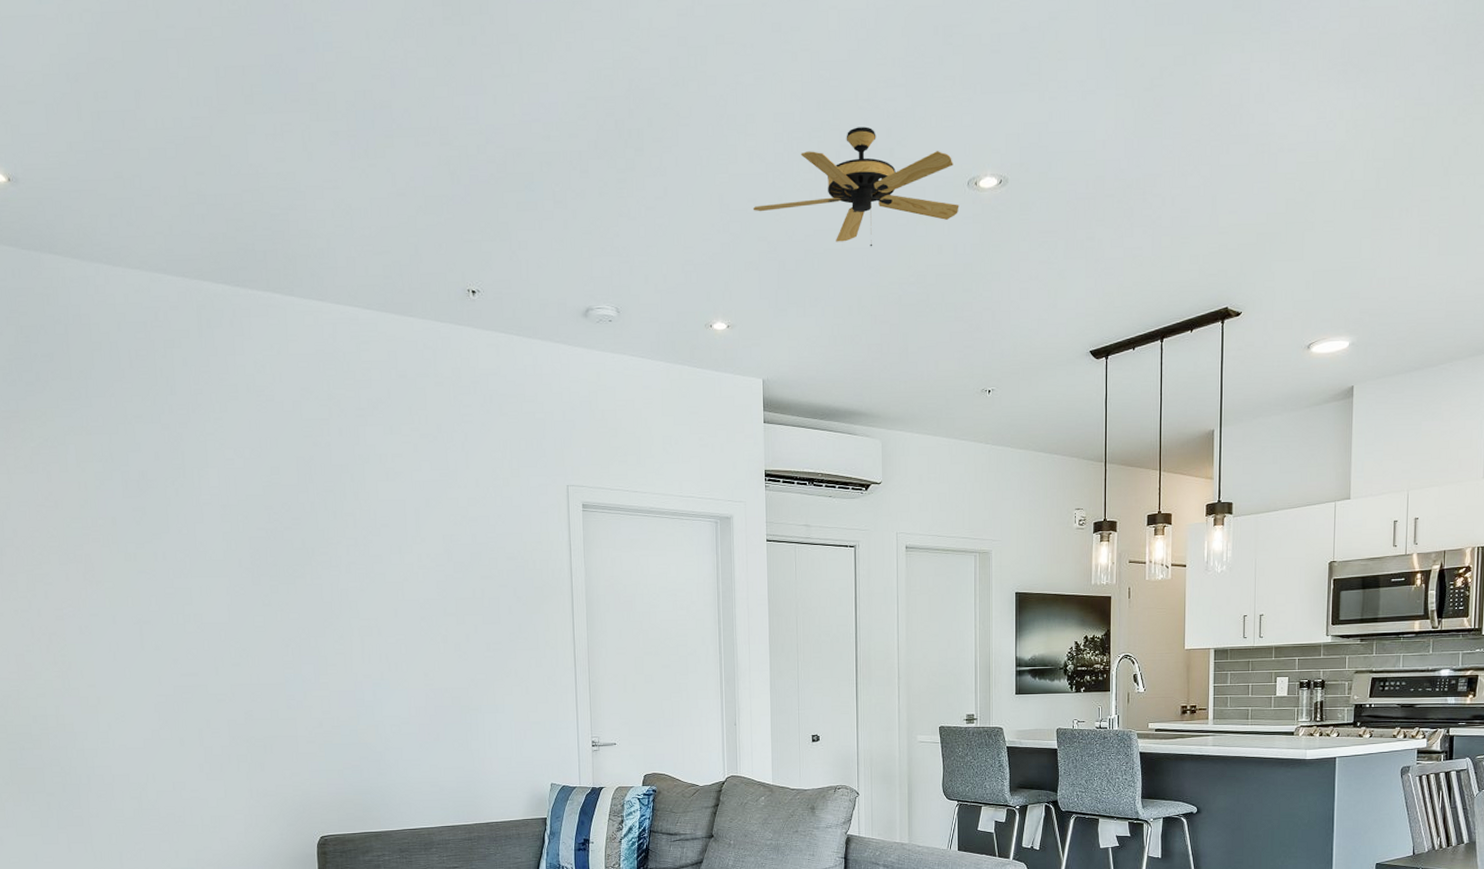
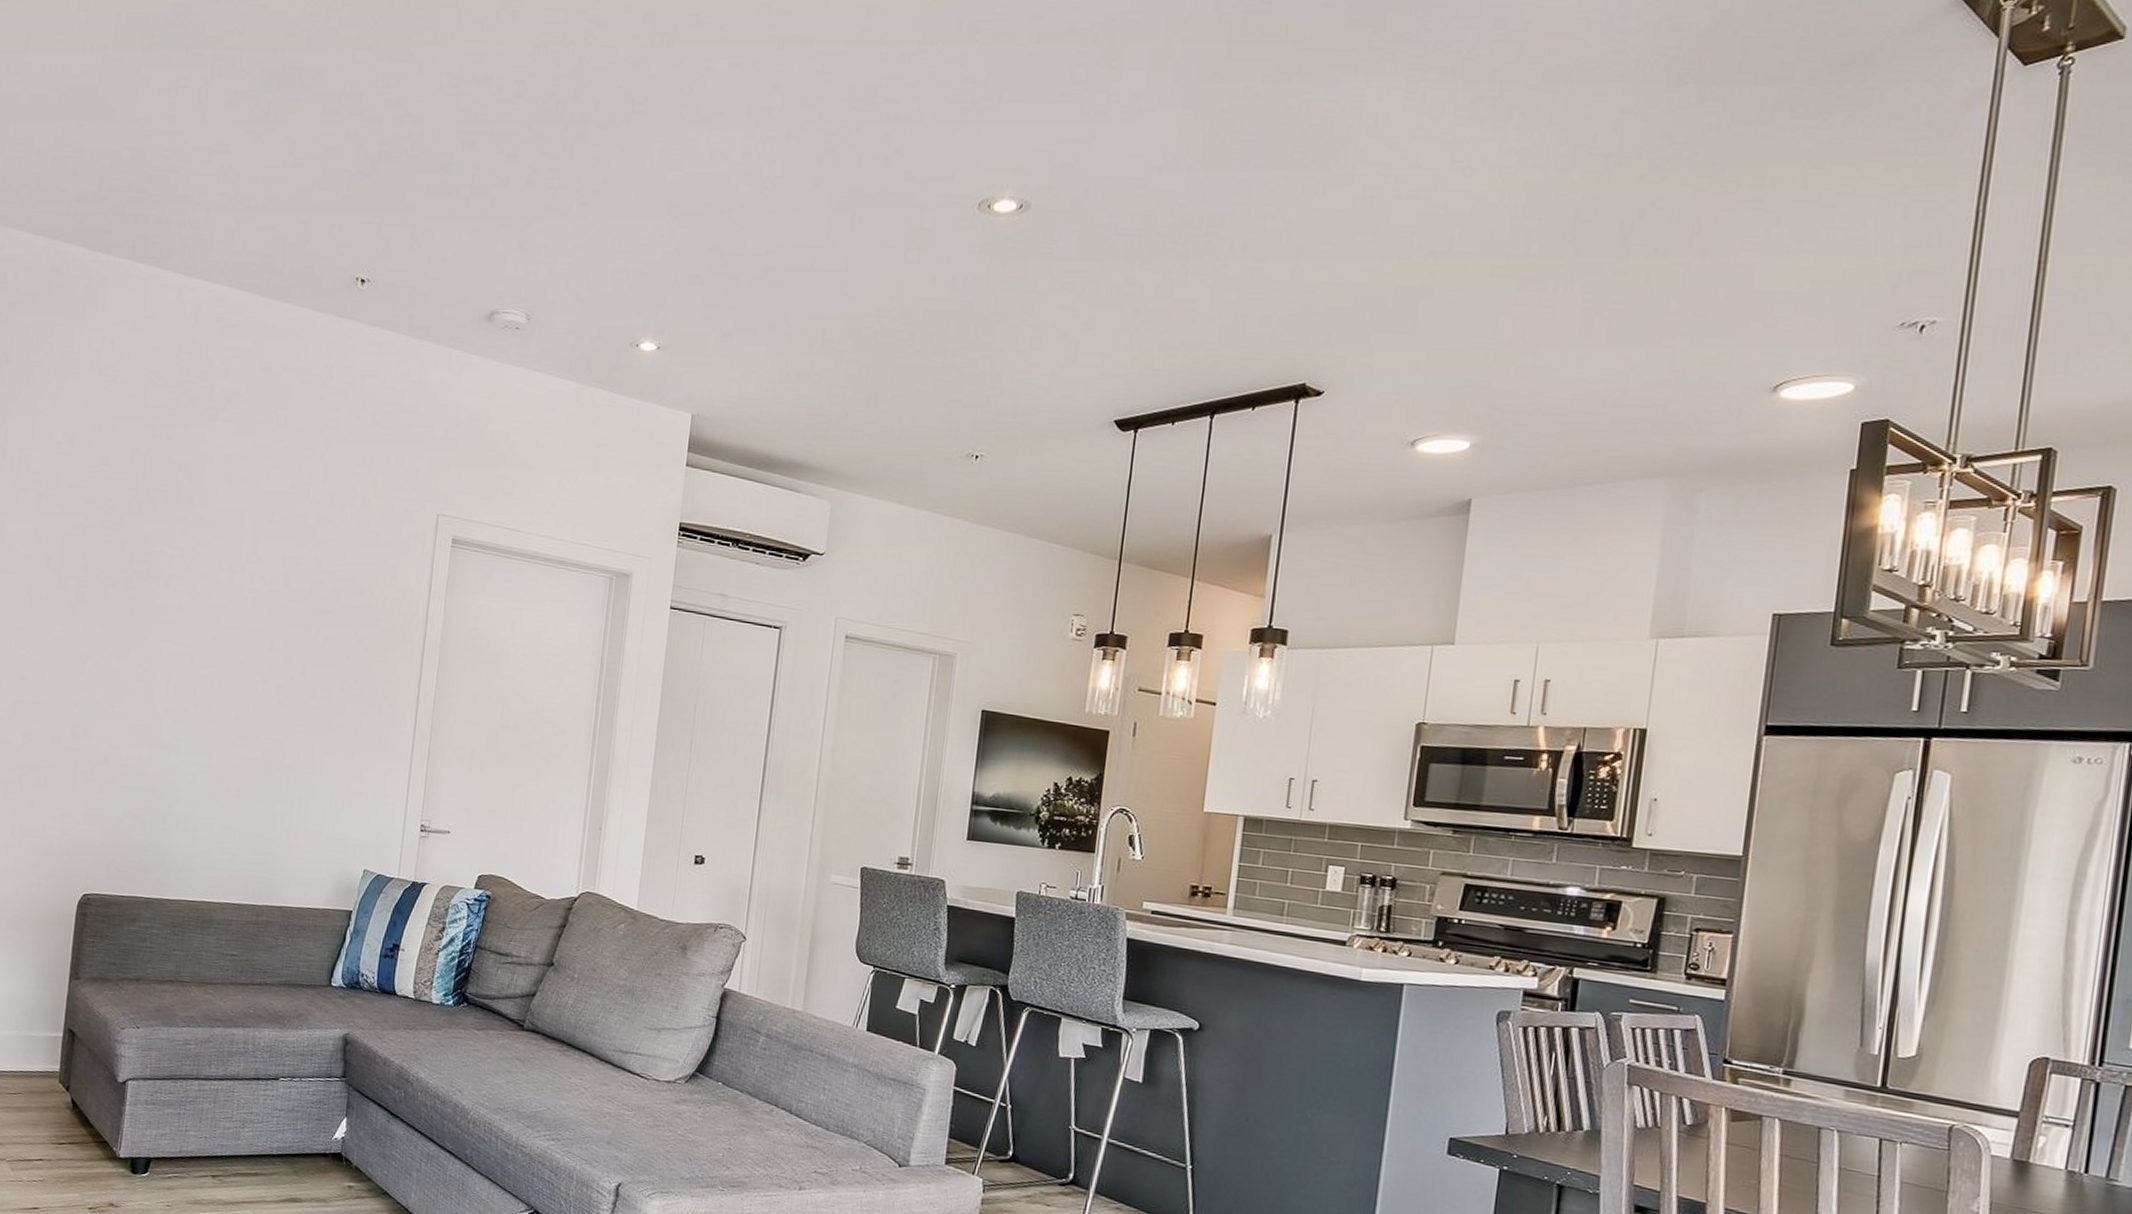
ceiling fan: present [752,126,959,247] -> none [706,129,965,270]

